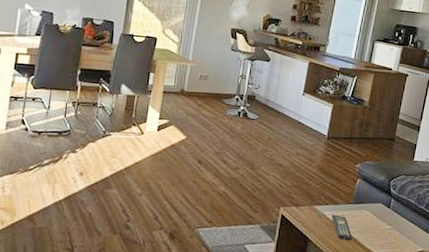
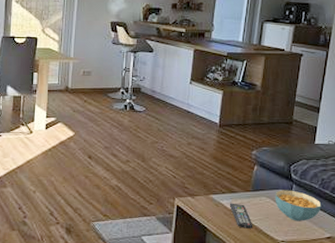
cereal bowl: none [374,203,416,235] -> present [275,190,322,221]

